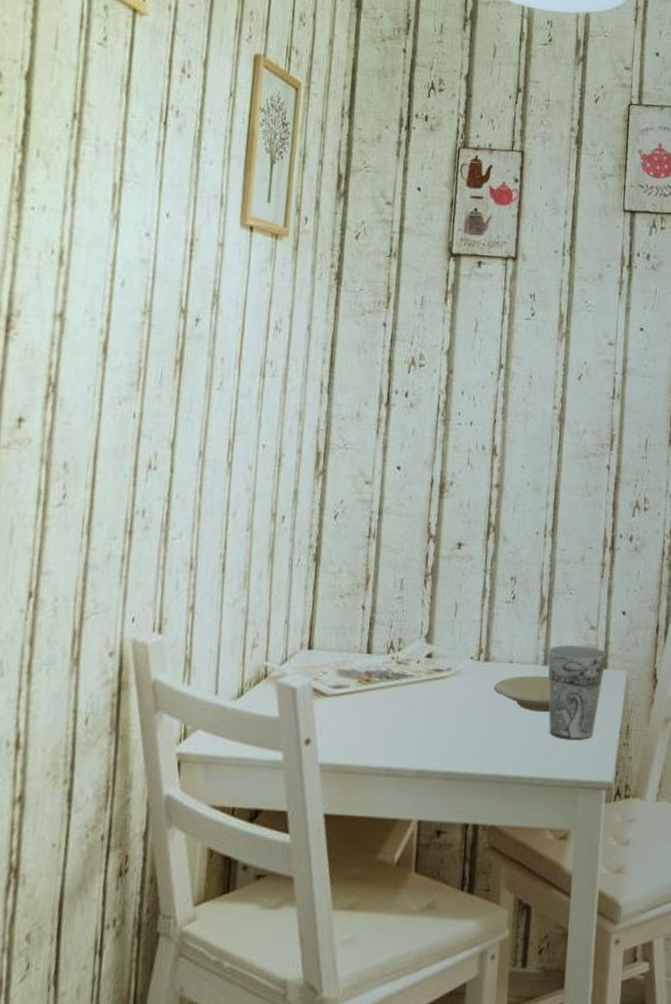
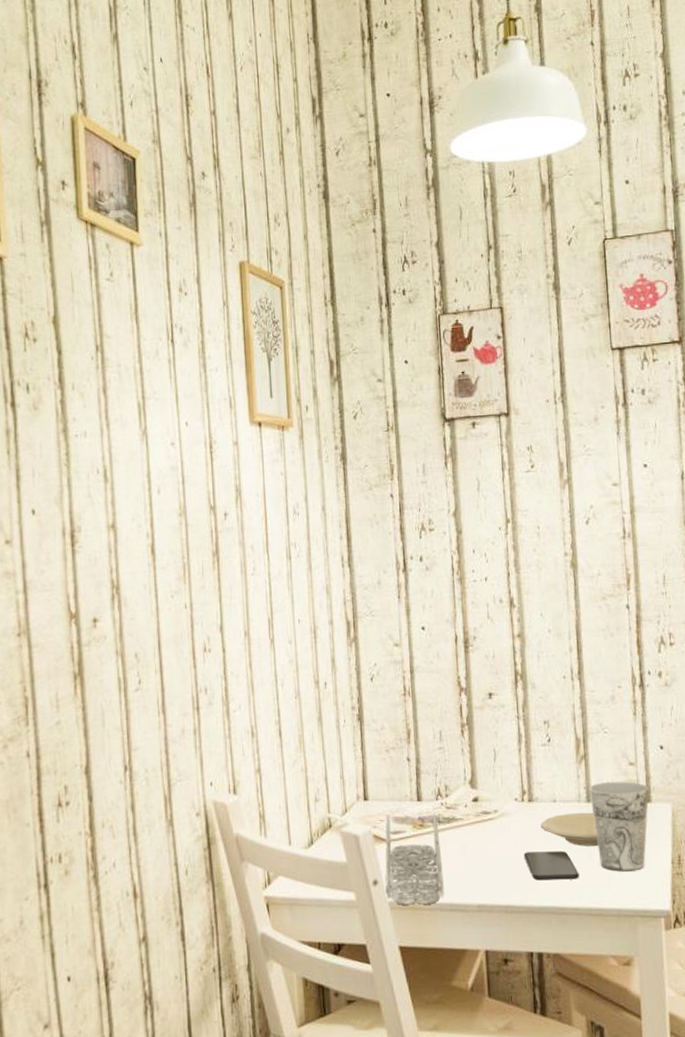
napkin holder: none [319,665,386,768] -> present [385,813,444,905]
smartphone: none [472,715,527,746] -> present [523,851,579,881]

